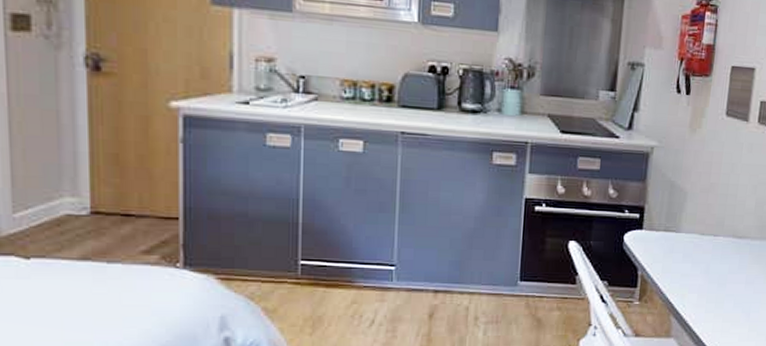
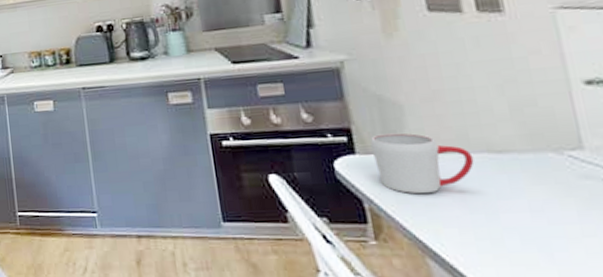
mug: none [655,214,723,266] -> present [370,133,474,194]

